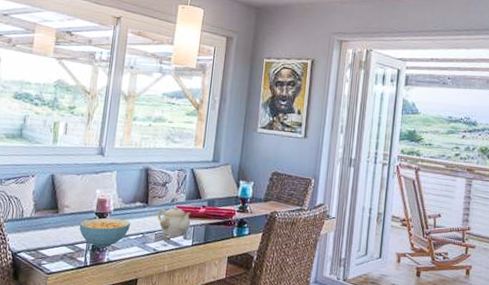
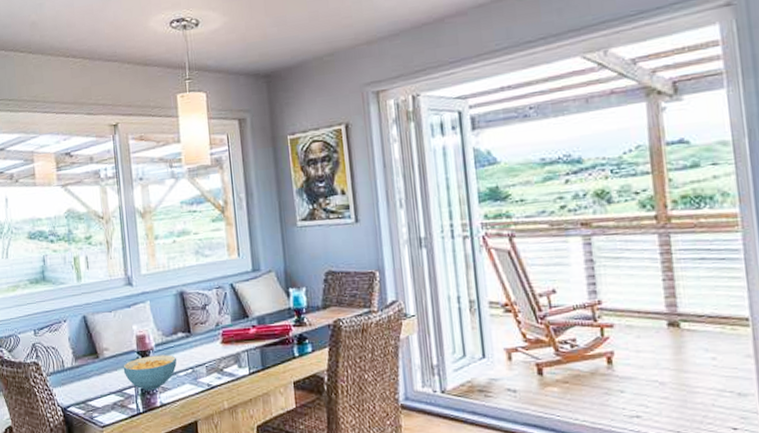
teapot: present [157,207,191,236] -> none [203,331,243,366]

